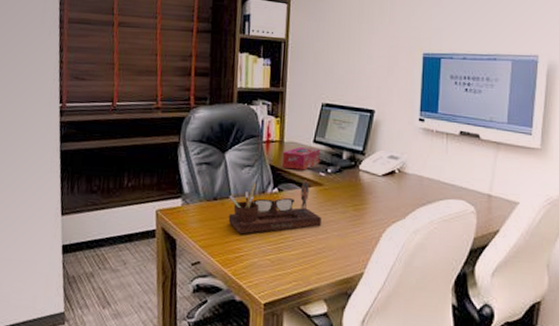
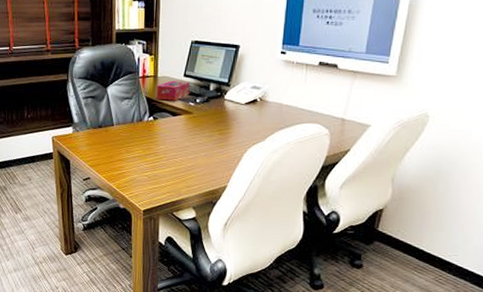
desk organizer: present [228,180,322,235] -> none [111,109,192,156]

